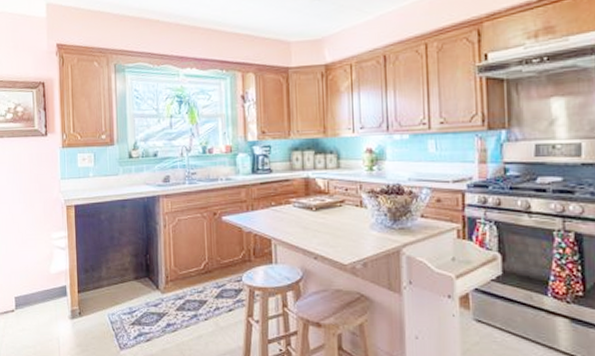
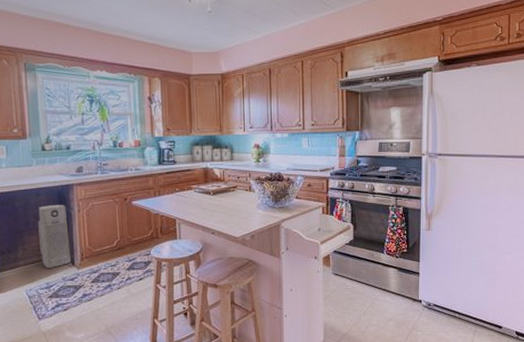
air purifier: none [123,219,155,292] -> present [38,205,71,269]

